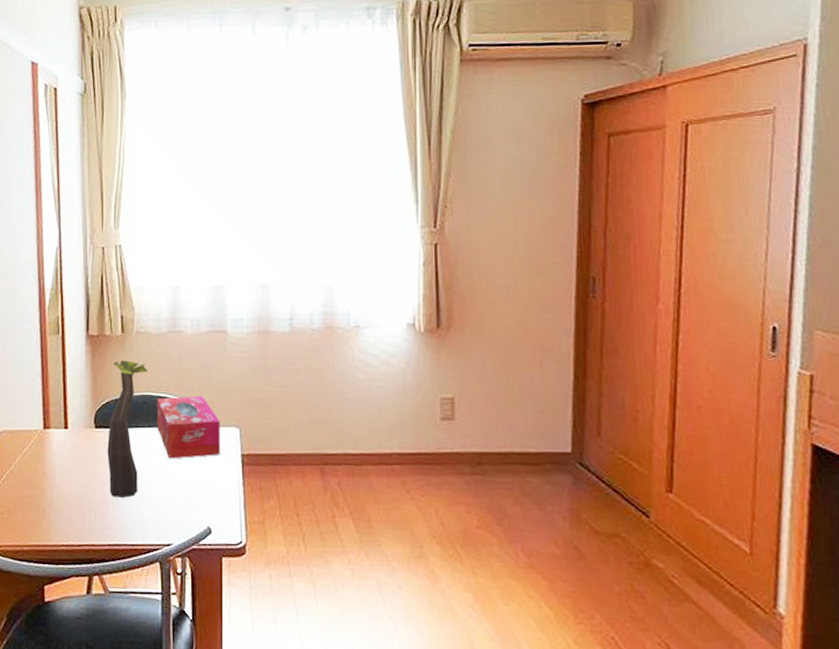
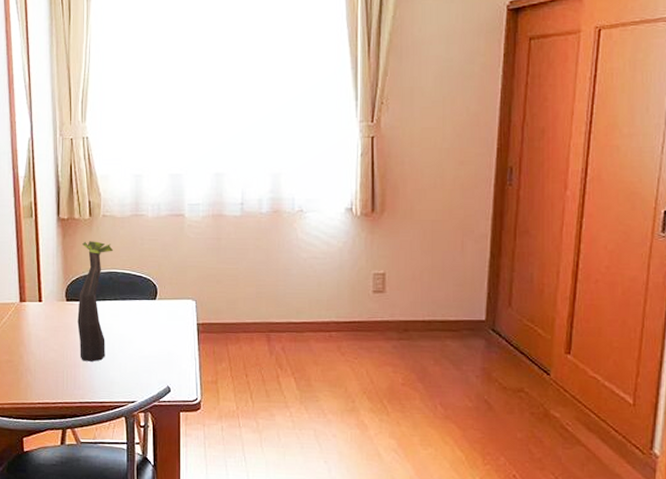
tissue box: present [157,396,220,459] -> none [122,272,178,328]

